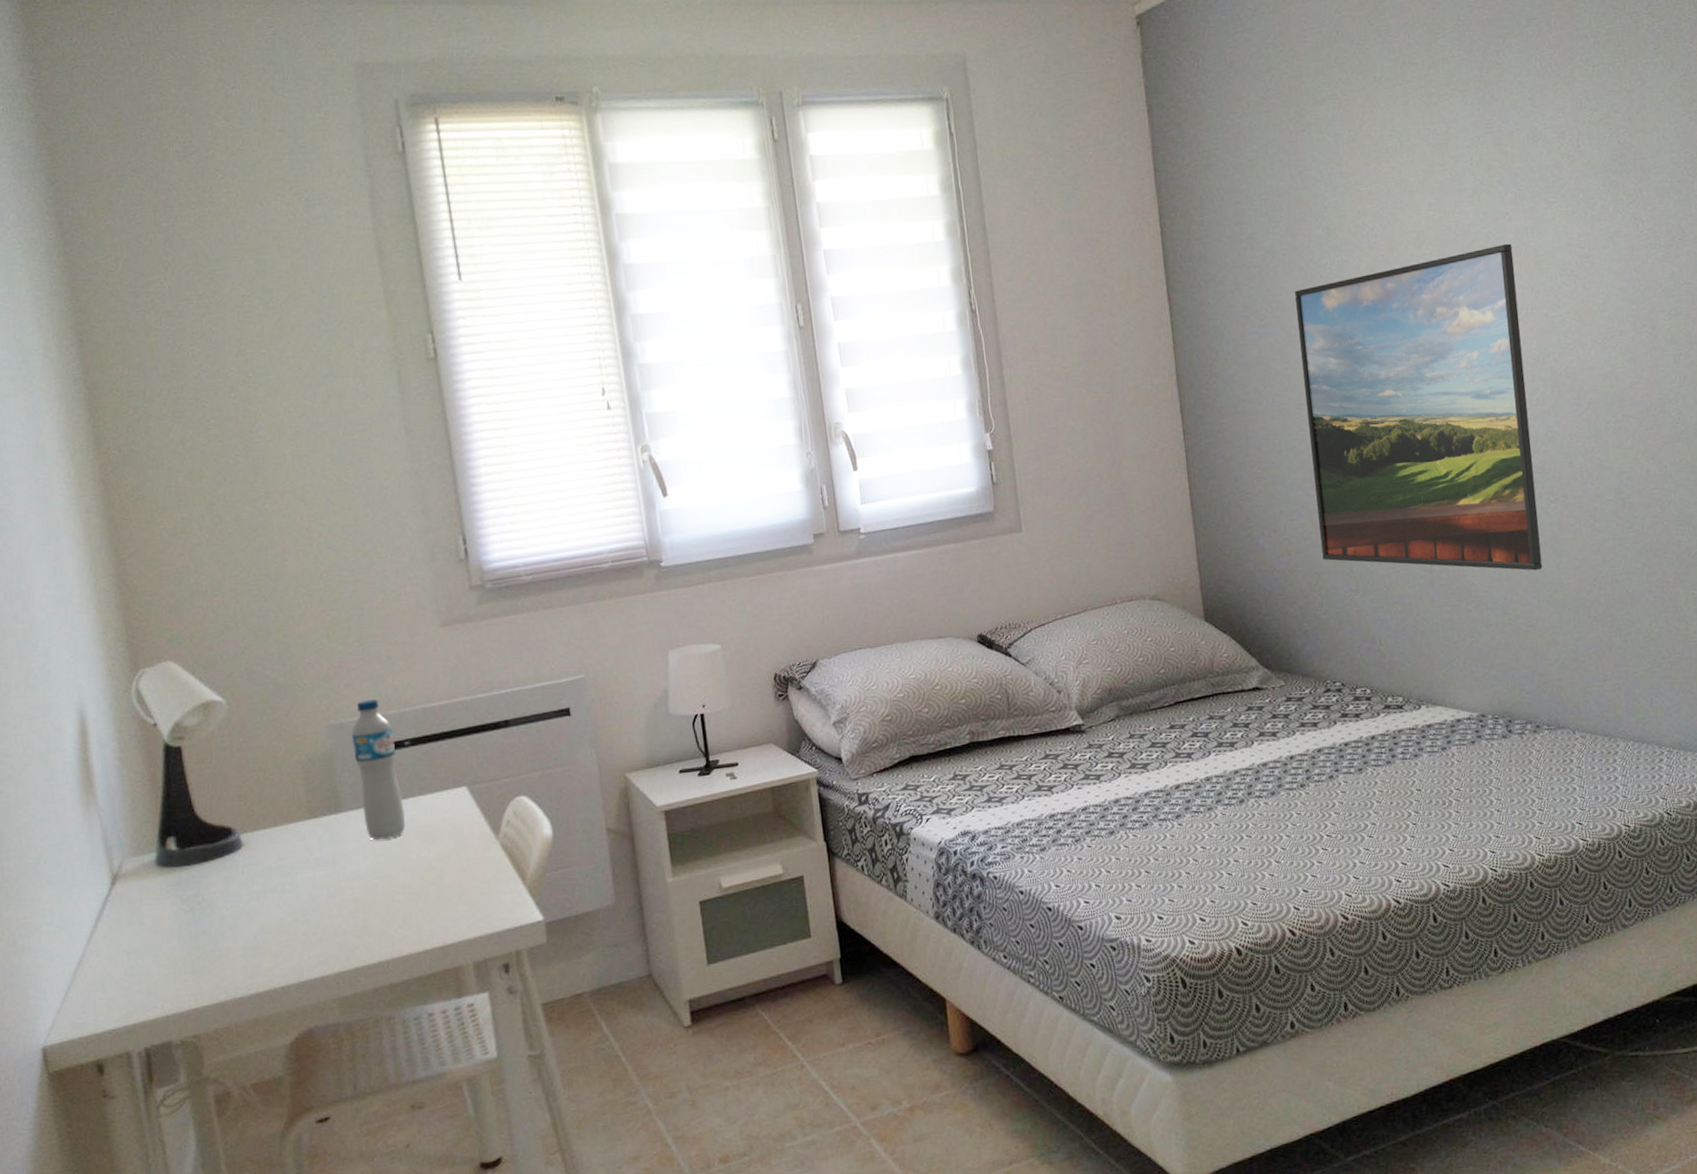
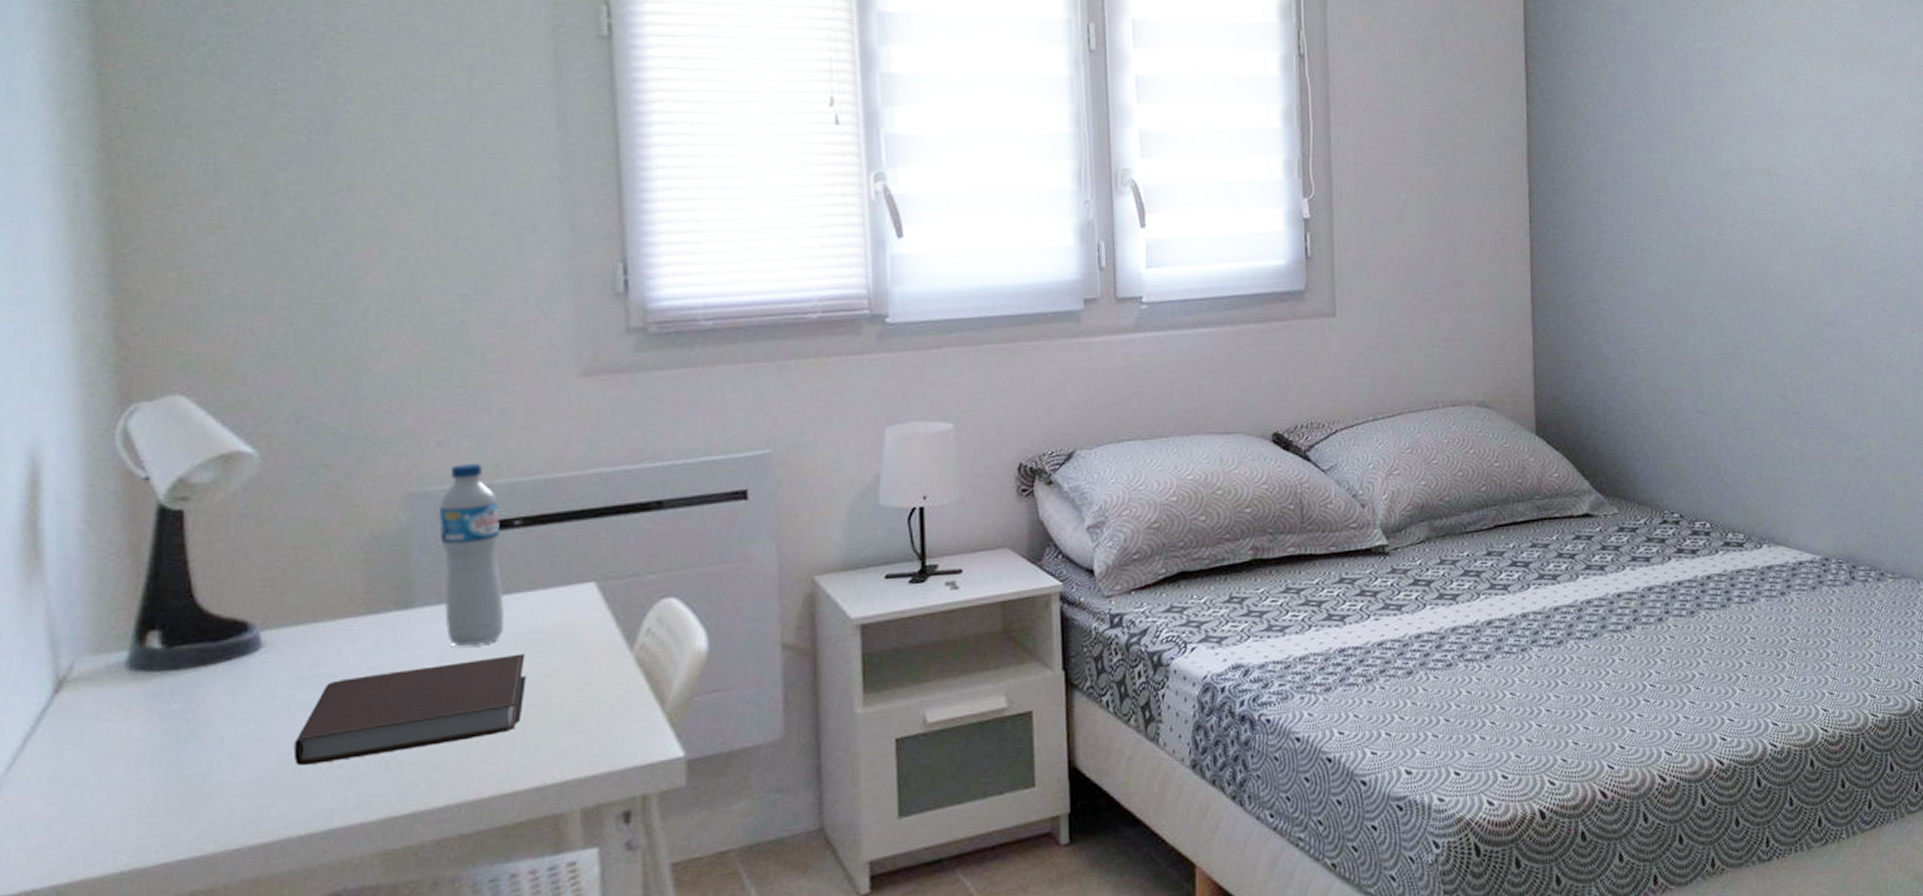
notebook: none [271,844,425,934] -> present [293,653,526,765]
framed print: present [1295,243,1543,571] -> none [1665,49,1900,404]

